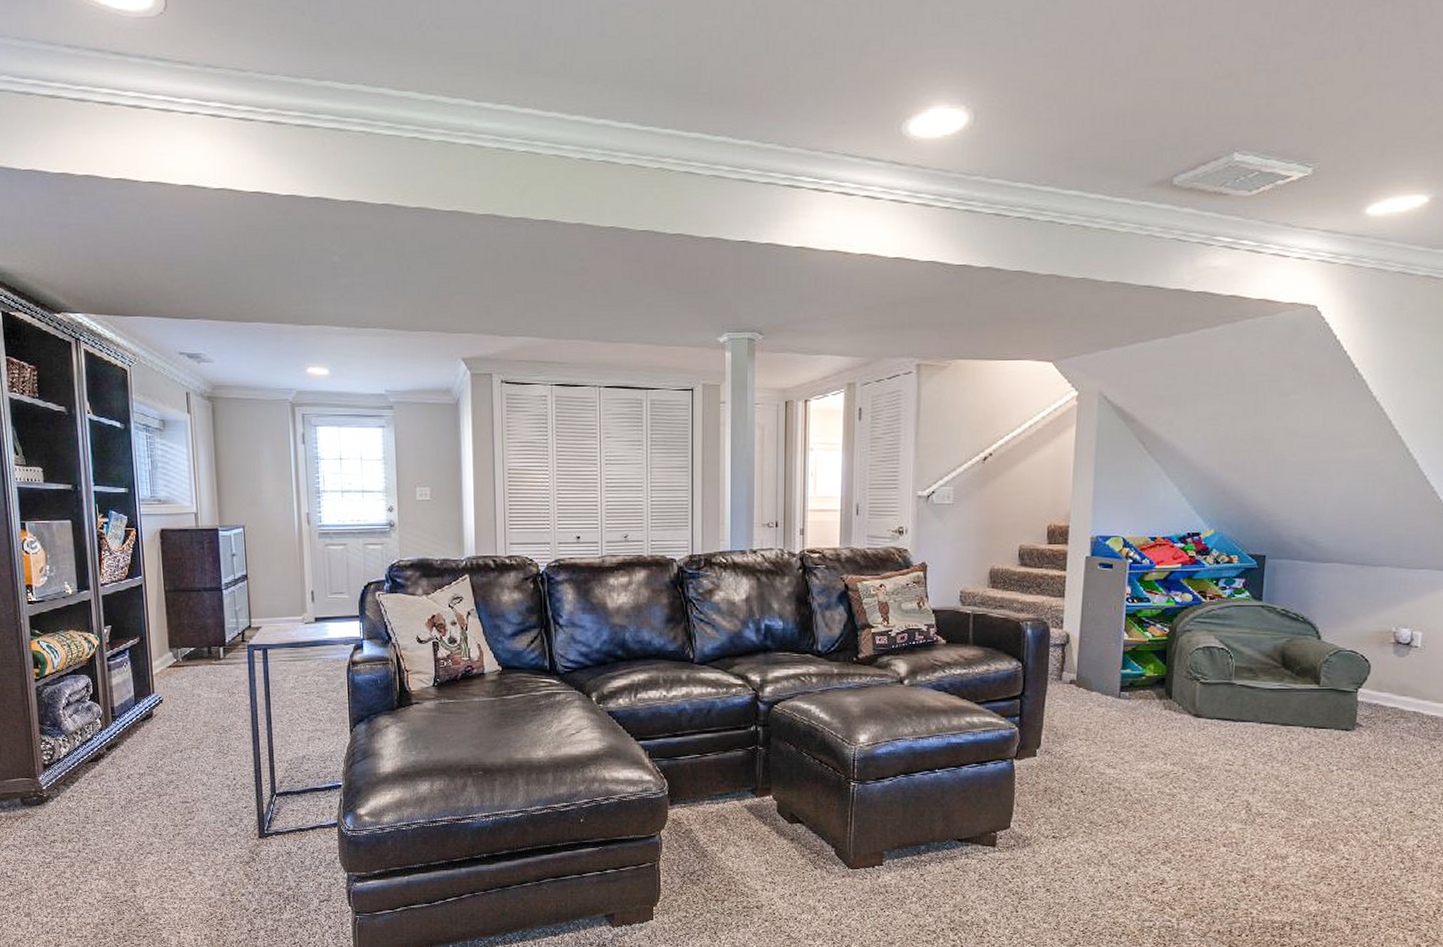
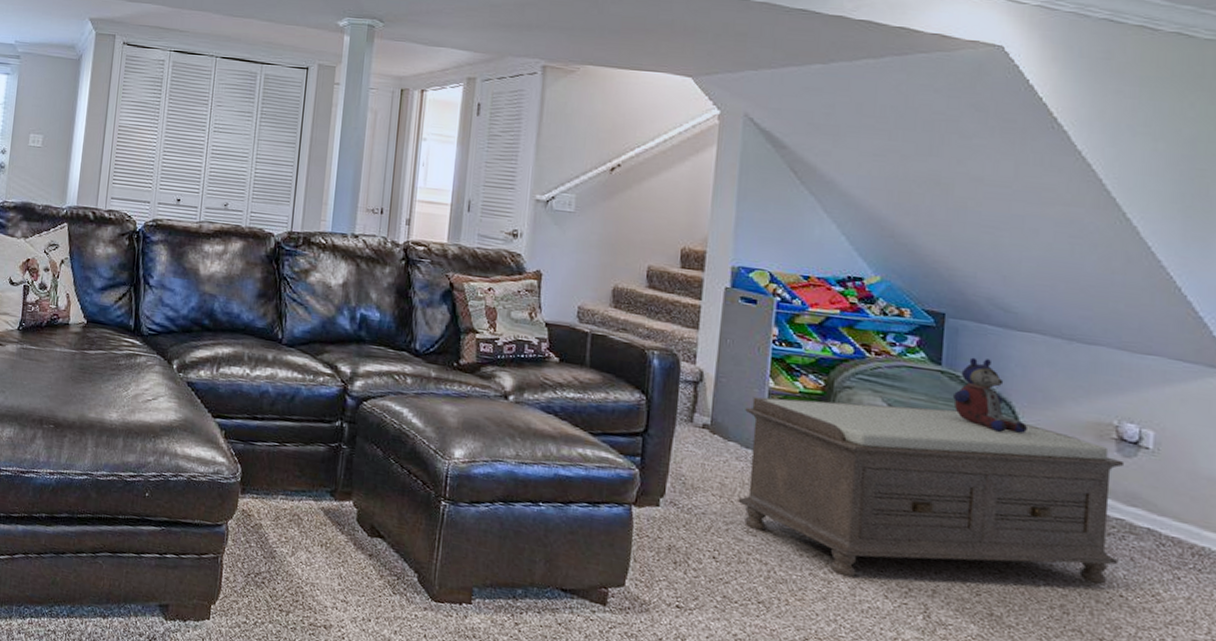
bench: none [1100,637,1398,790] -> present [738,397,1123,586]
stuffed bear: none [1271,590,1327,650] -> present [953,357,1027,434]

